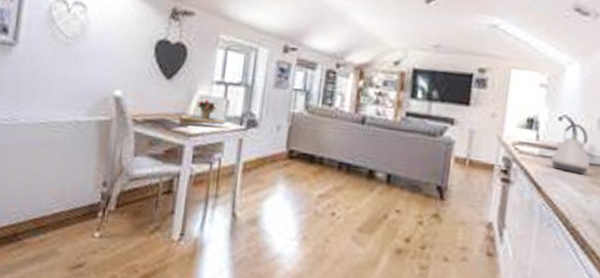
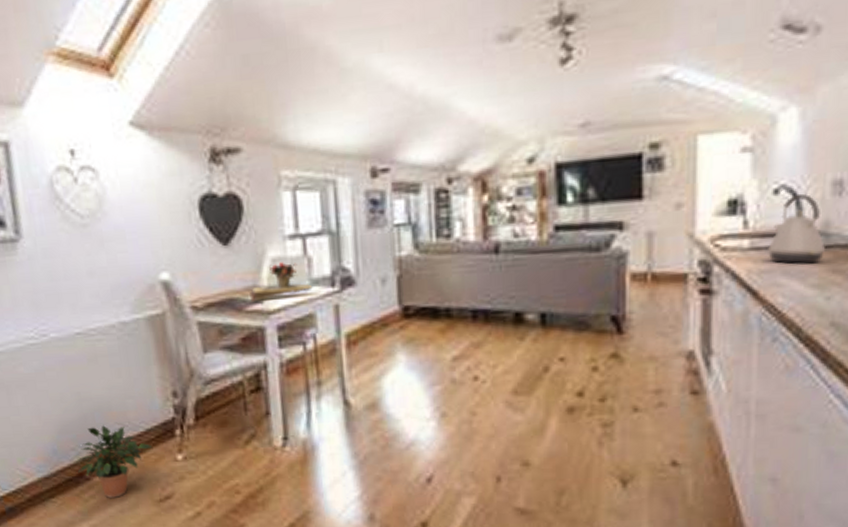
potted plant: none [12,198,78,259] -> present [74,425,153,498]

